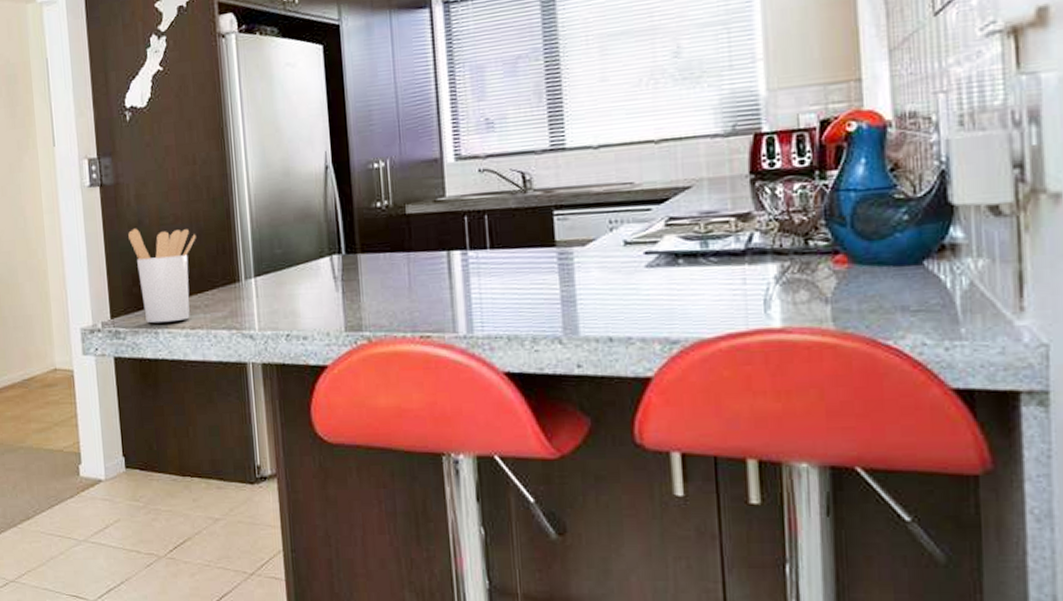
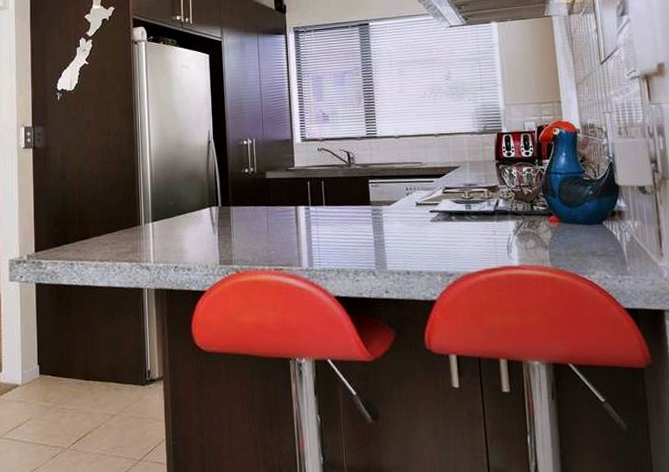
utensil holder: present [128,228,196,324] -> none [54,182,108,257]

